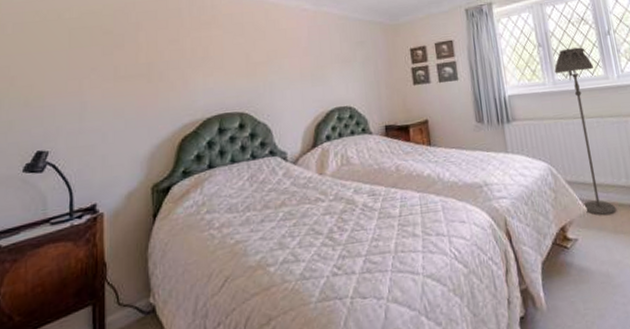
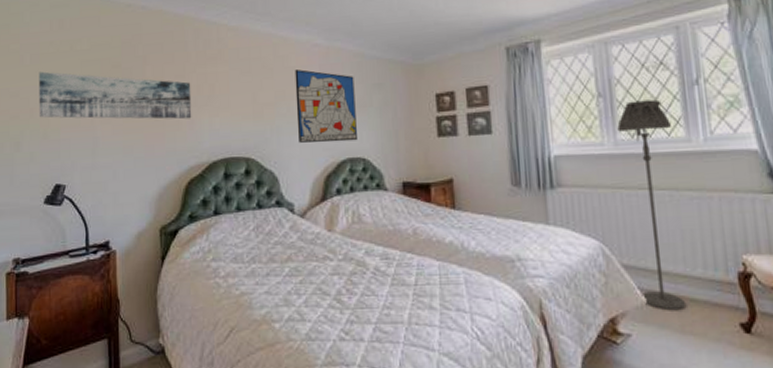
wall art: none [20,40,186,86] -> present [39,71,192,120]
wall art: none [285,31,344,96] -> present [295,69,357,143]

